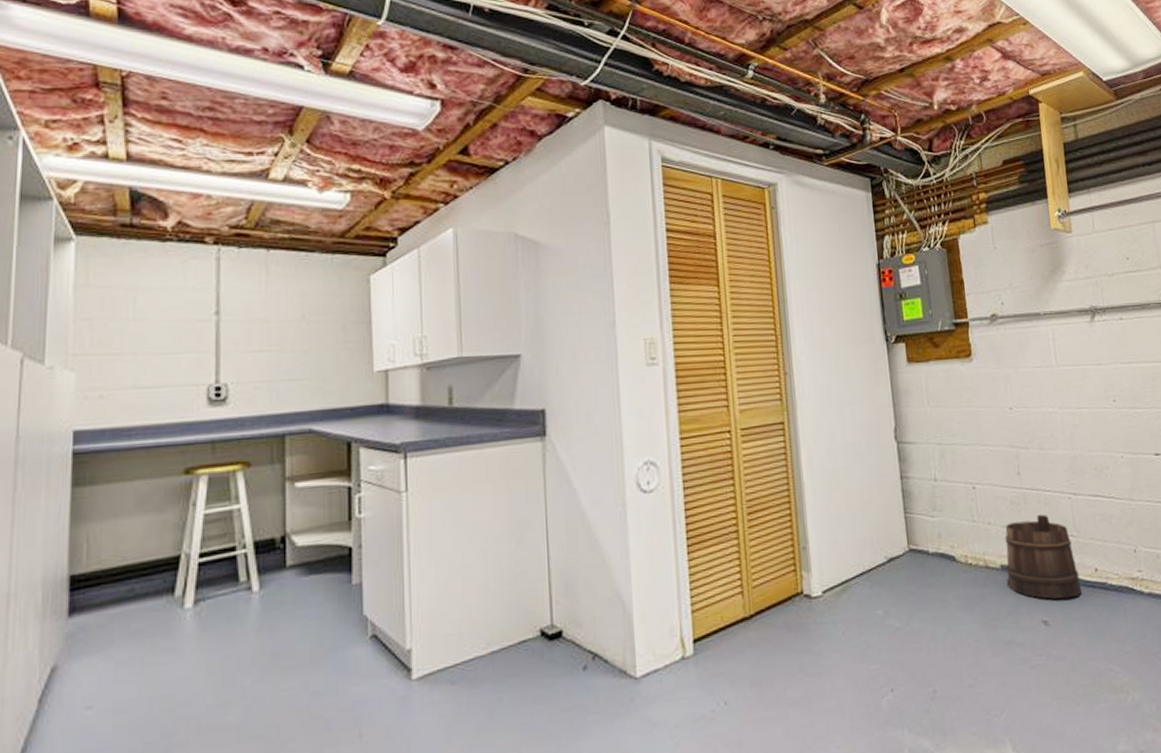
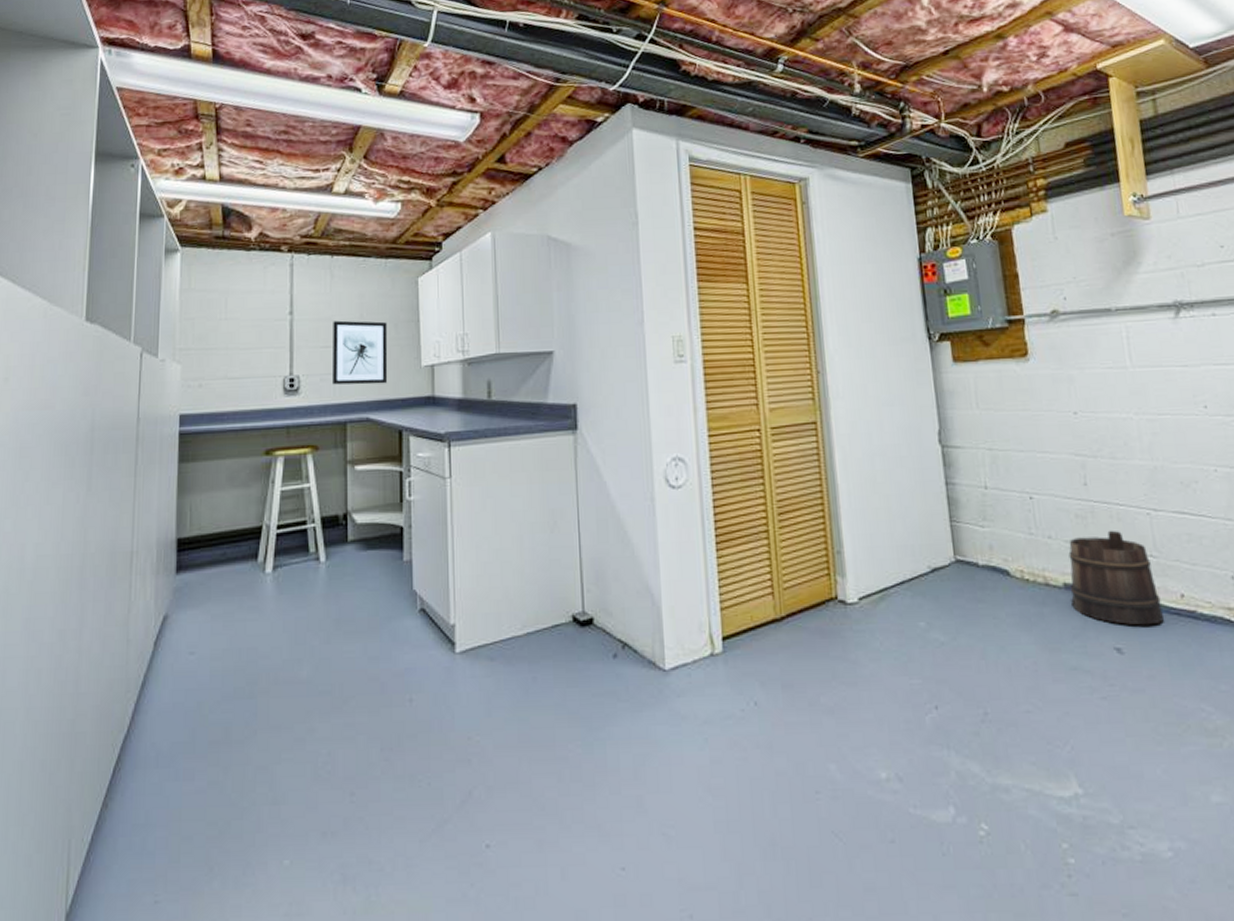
wall art: none [268,321,335,393] -> present [333,320,388,385]

